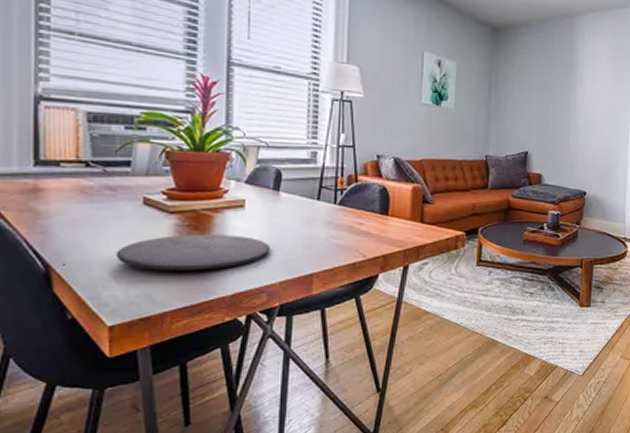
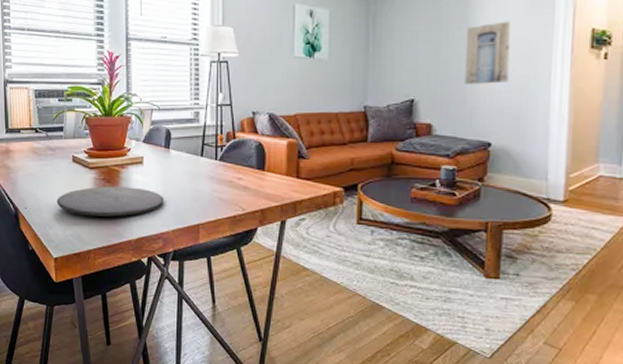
wall art: none [567,91,602,143] -> present [464,21,511,84]

